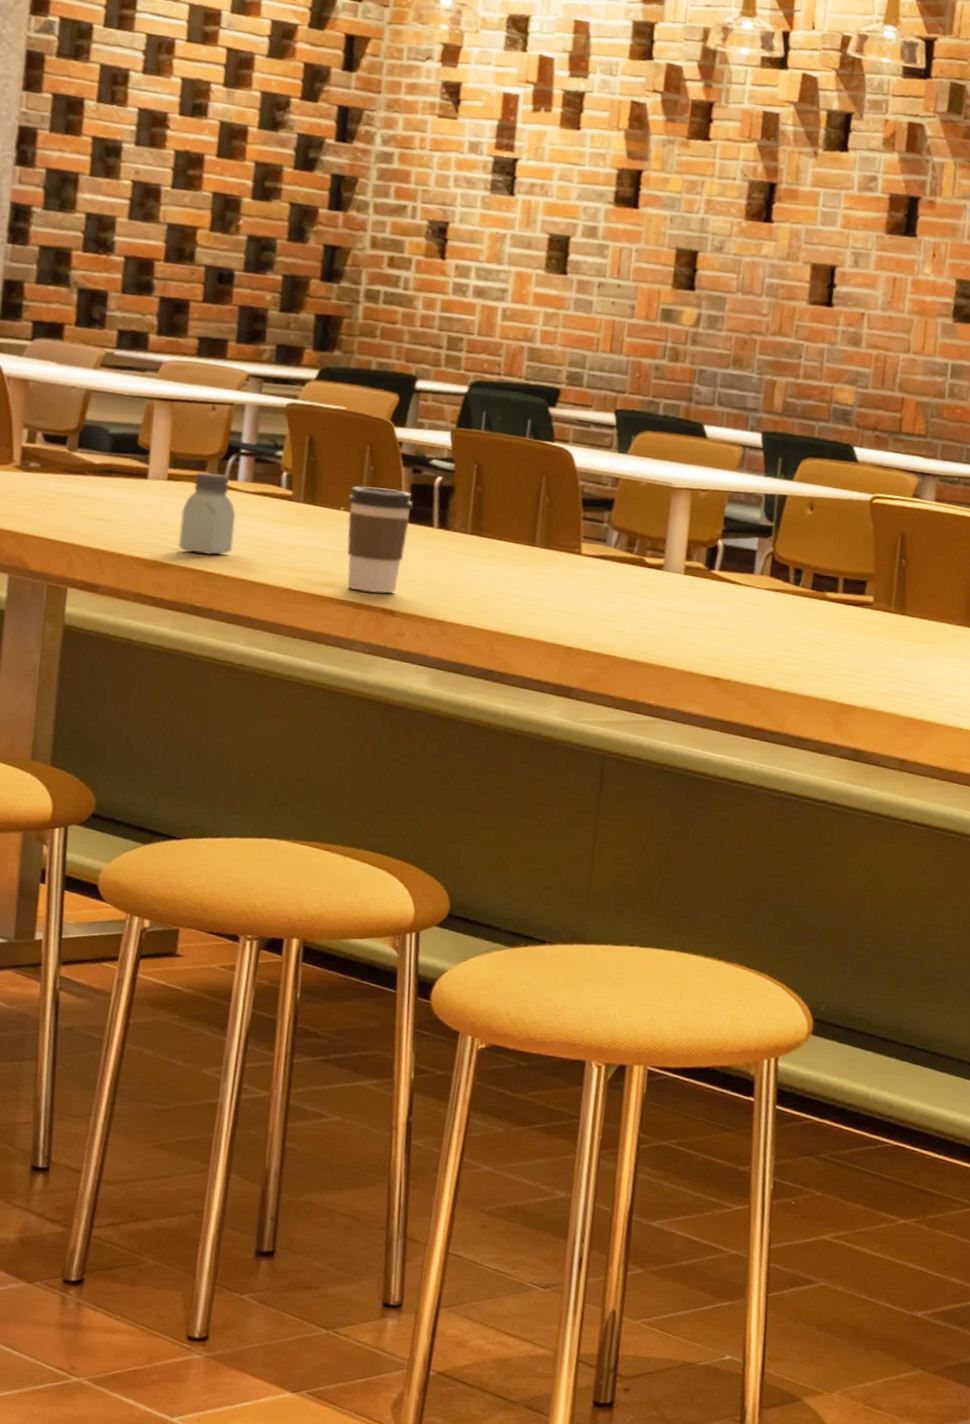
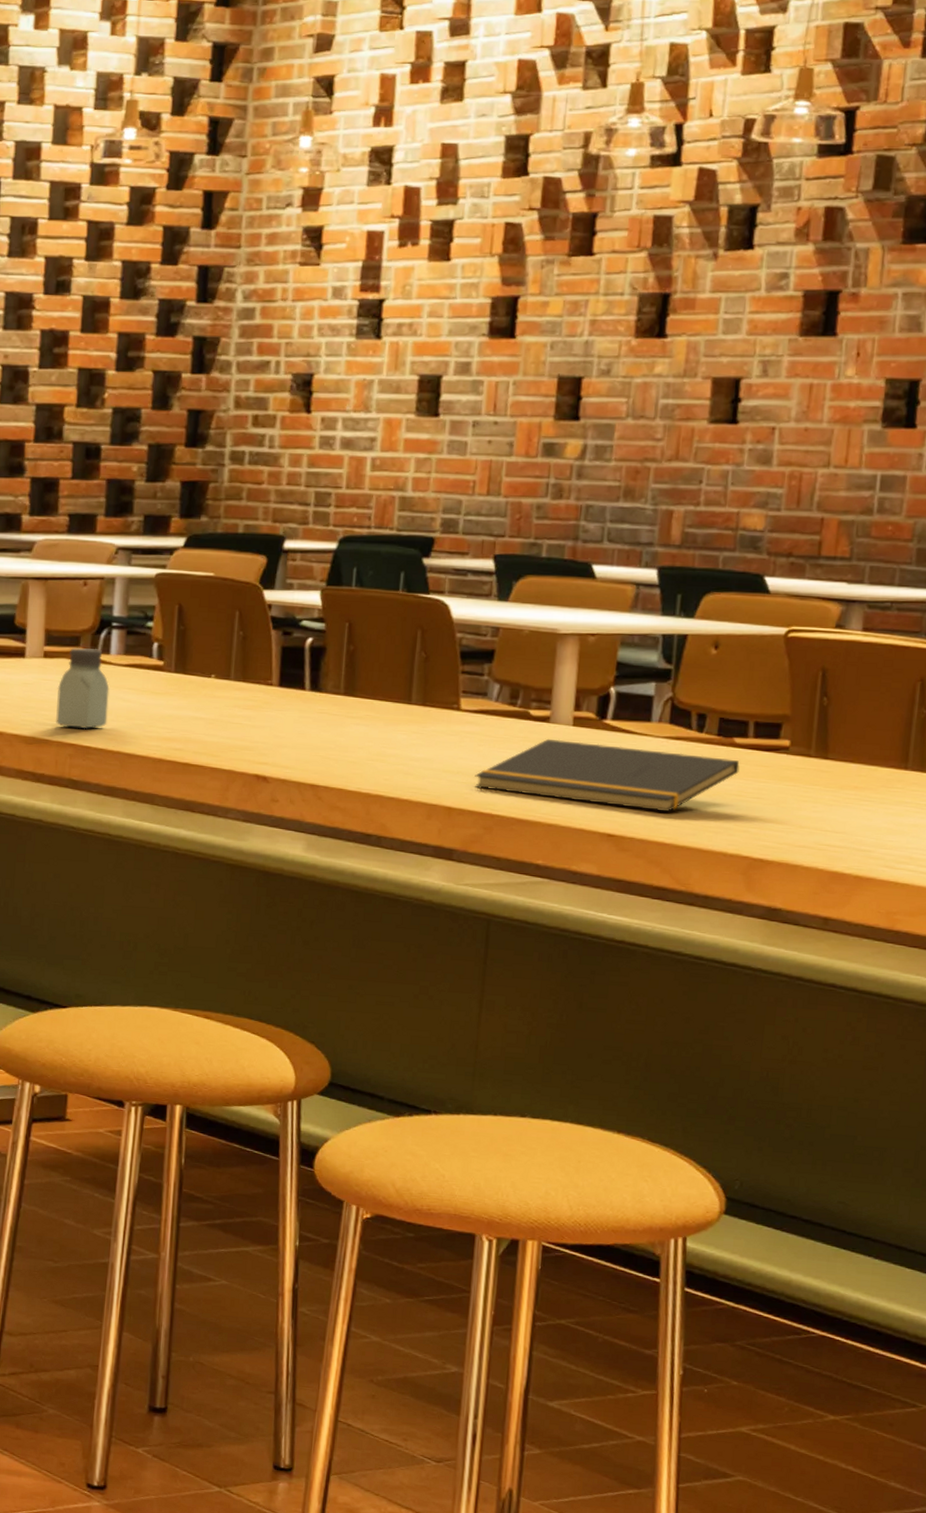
coffee cup: present [347,486,413,594] -> none [218,652,284,760]
notepad: none [593,585,831,659] -> present [475,738,740,813]

